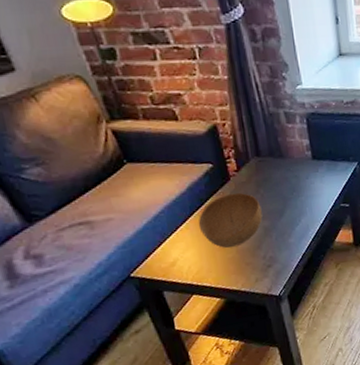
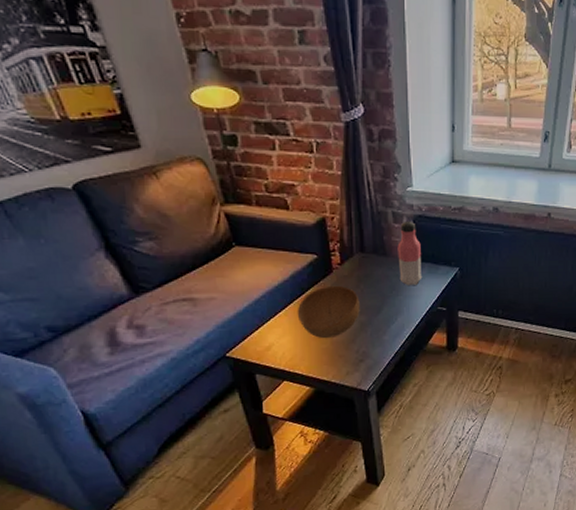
water bottle: none [293,119,322,186] -> present [397,220,423,286]

